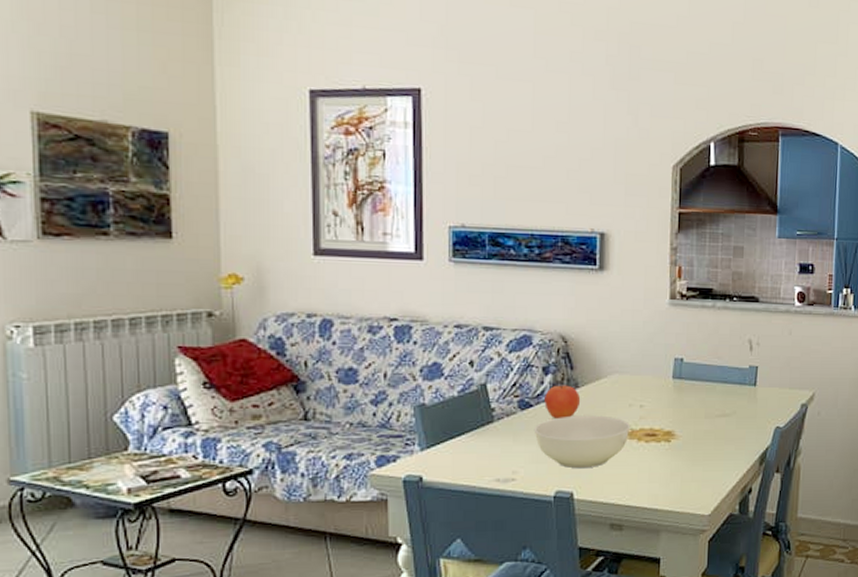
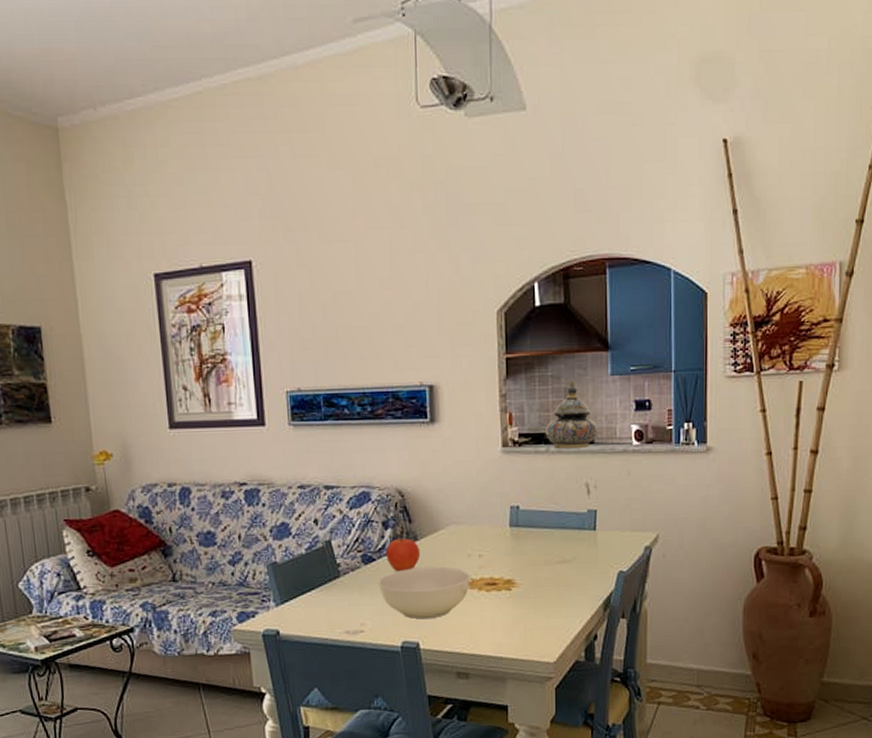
decorative jar: none [713,240,763,306] -> present [545,381,598,449]

